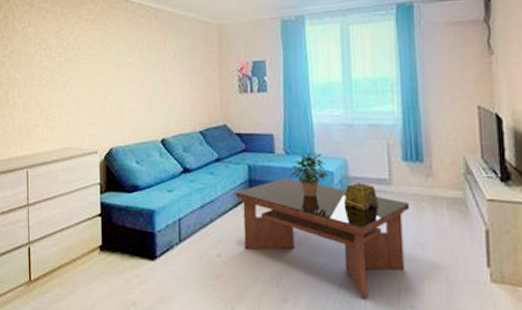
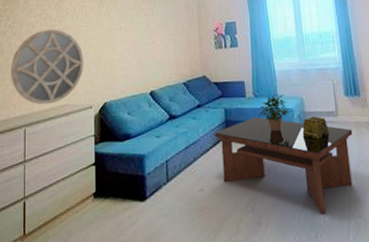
home mirror: none [10,61,88,146] -> present [10,29,84,105]

